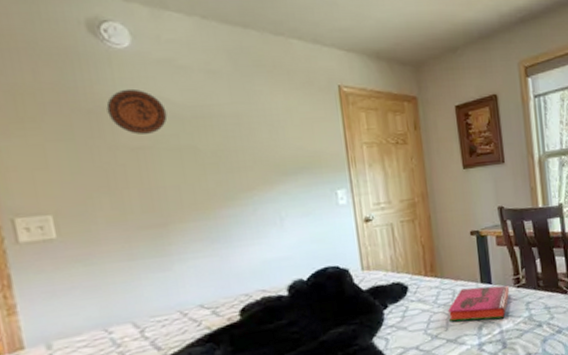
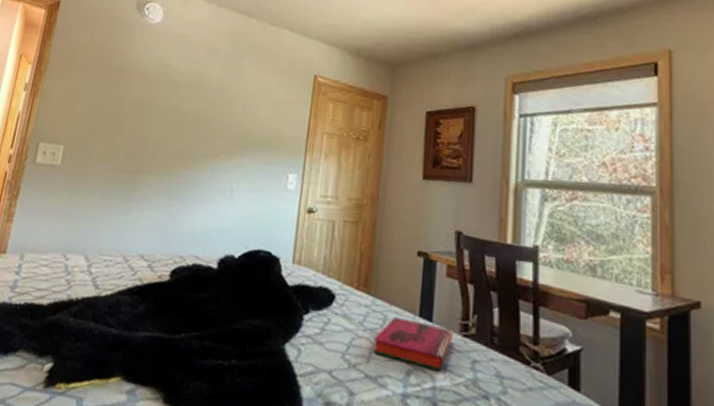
decorative plate: present [106,88,168,135] -> none [128,54,170,93]

